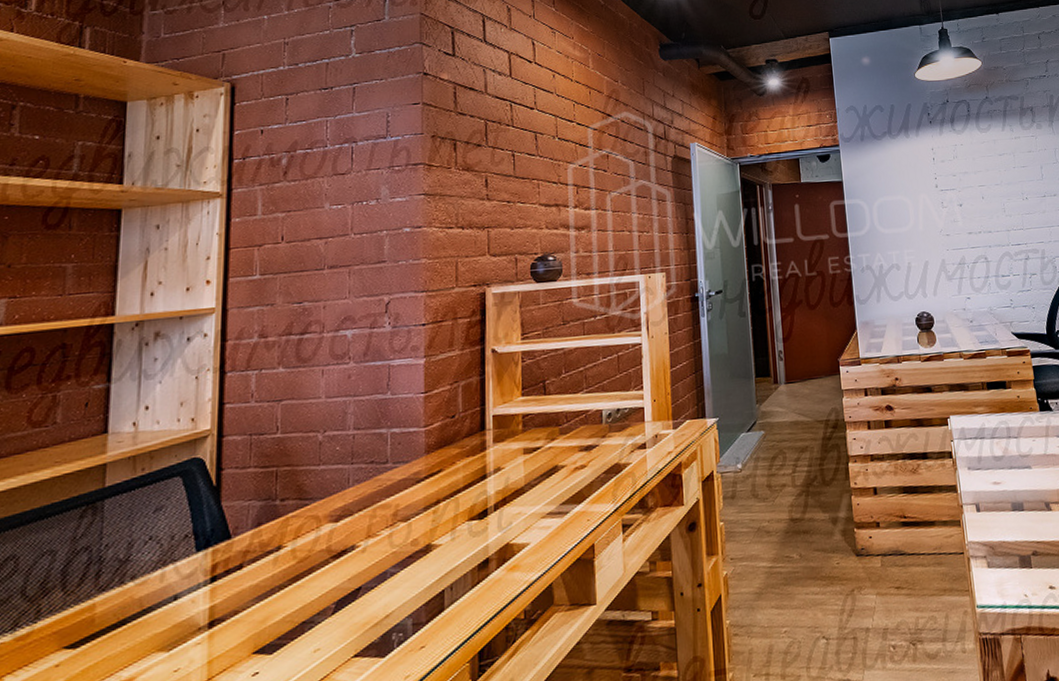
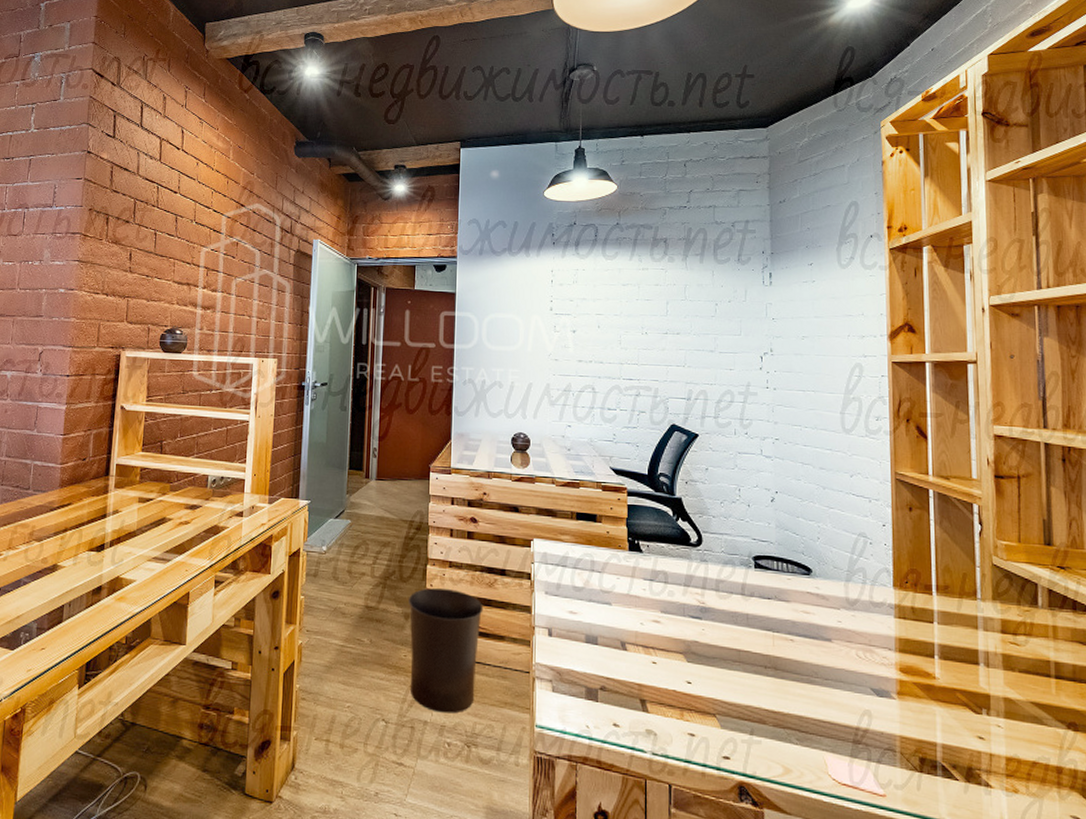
waste bin: none [834,483,914,616] -> present [409,587,484,713]

